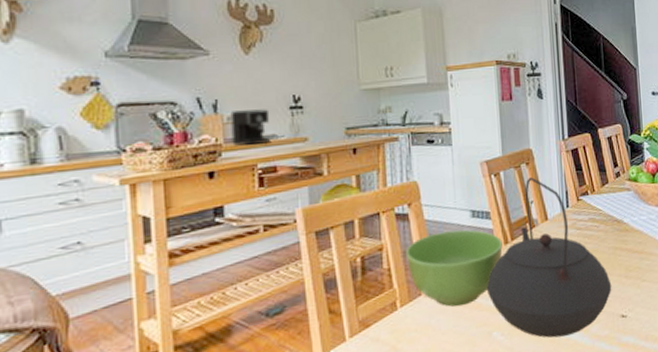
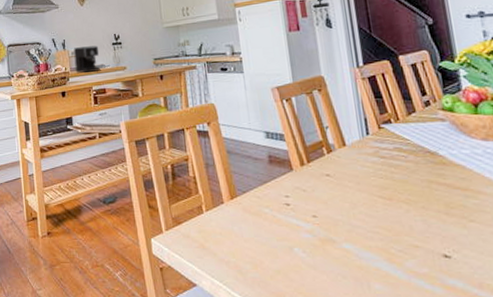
bowl: present [405,229,503,307] -> none [207,148,299,219]
teapot: present [487,177,612,338] -> none [285,103,429,265]

